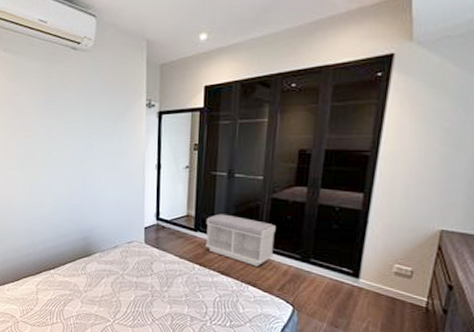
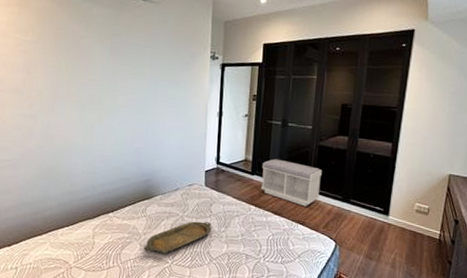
serving tray: none [85,280,153,312] -> present [143,221,212,253]

